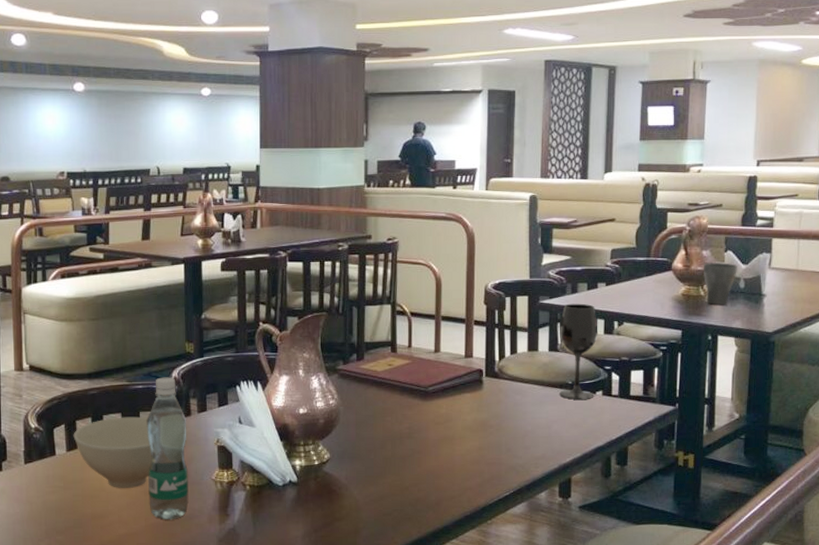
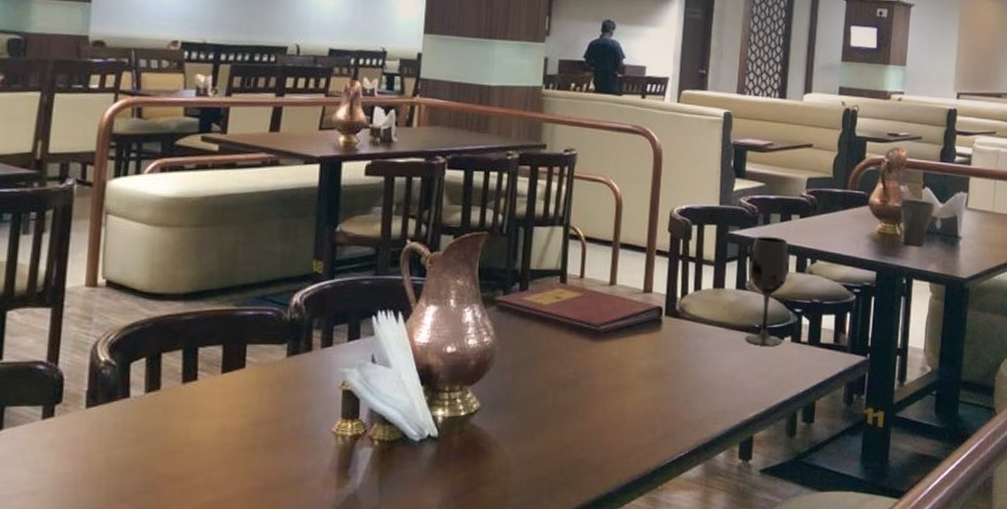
bowl: present [73,416,152,488] -> none [156,350,258,442]
bottle: present [147,377,189,520] -> none [248,302,307,484]

